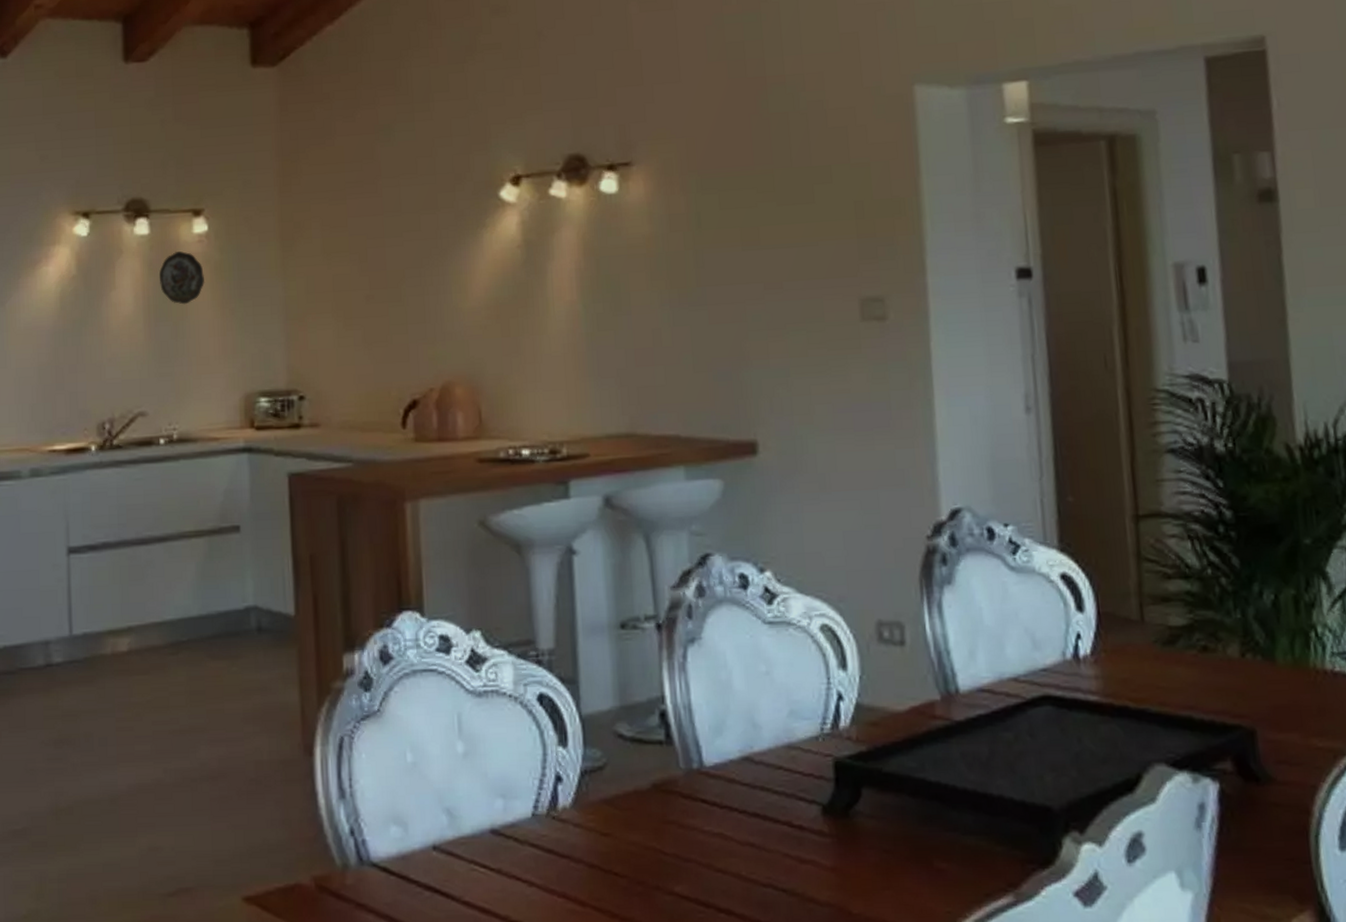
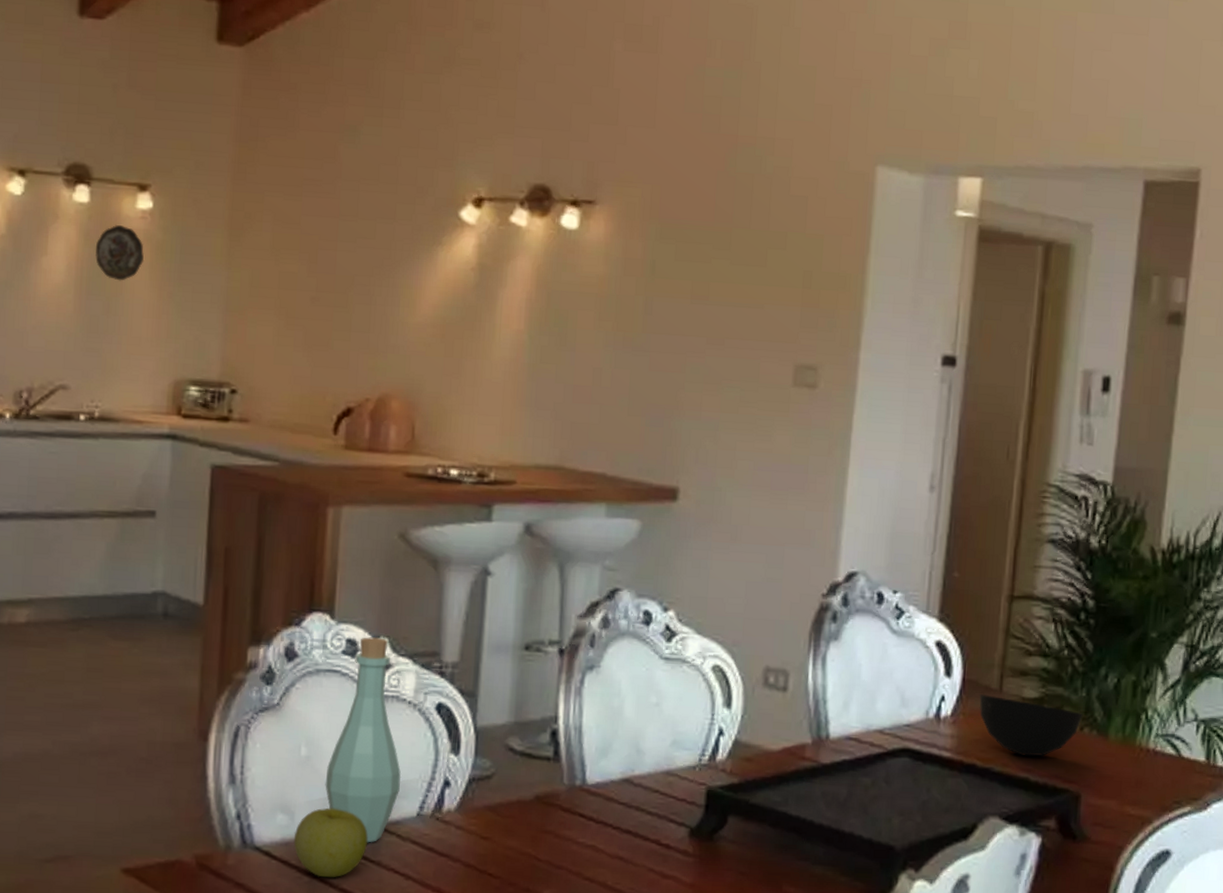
apple: none [409,815,485,891] -> present [293,807,368,878]
bottle: none [434,631,511,850] -> present [325,637,402,843]
bowl: none [1120,627,1242,692] -> present [979,694,1083,757]

